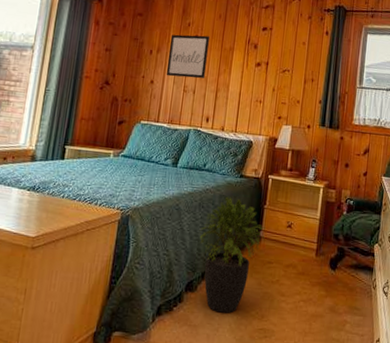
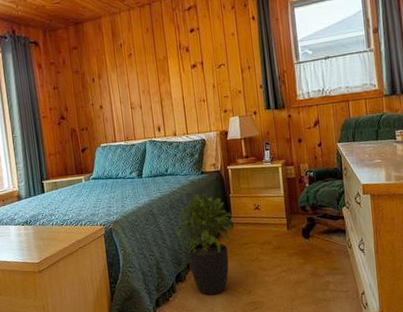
wall art: present [166,34,210,79] -> none [107,51,147,98]

